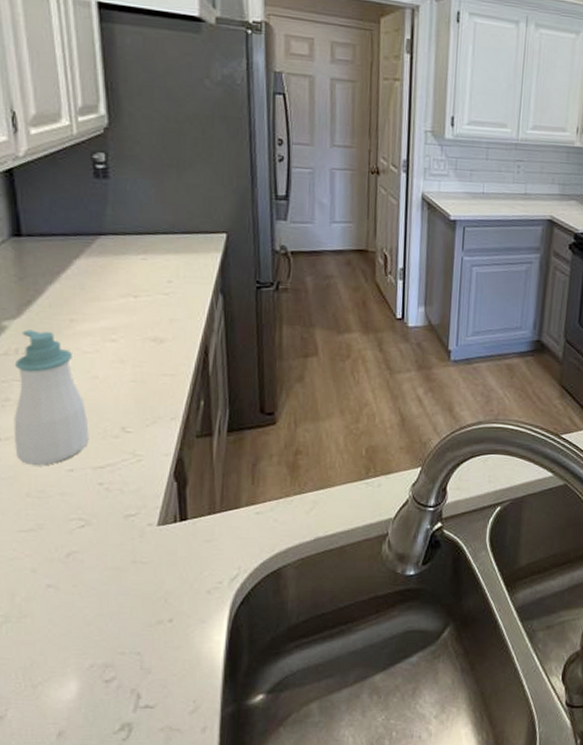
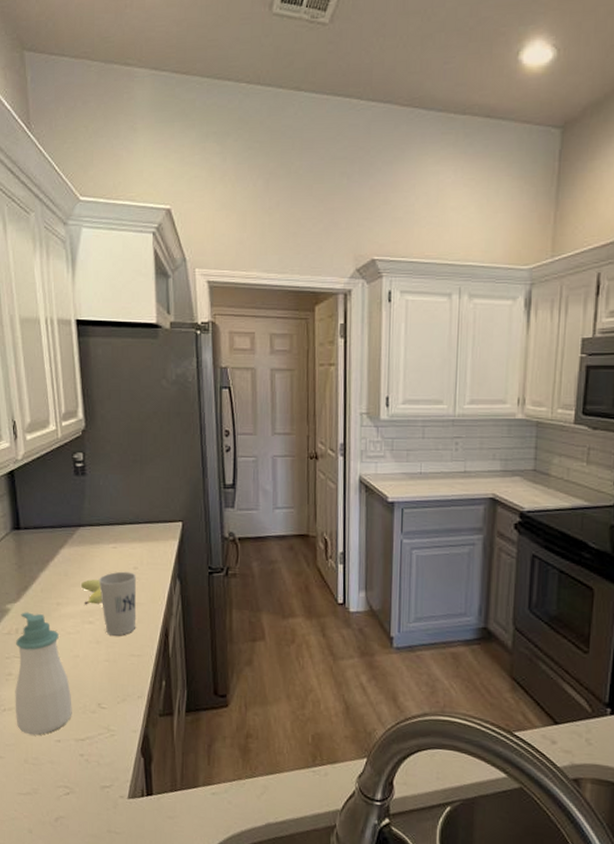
fruit: none [102,293,129,322] -> present [81,579,103,605]
cup: none [123,285,171,355] -> present [98,571,137,636]

